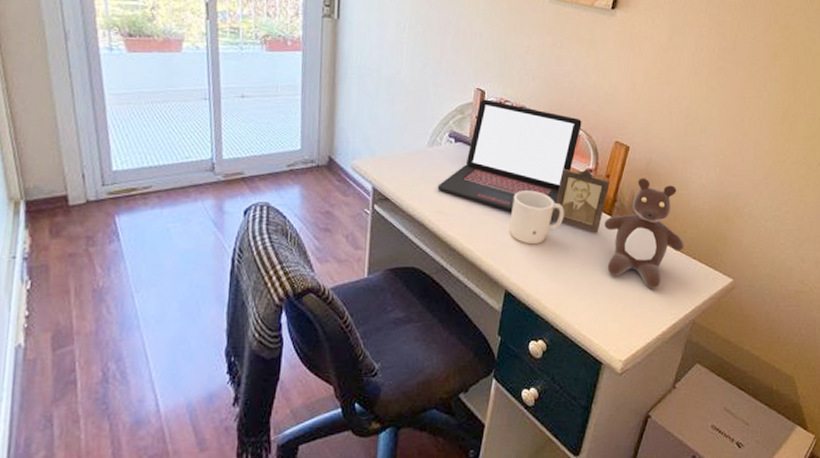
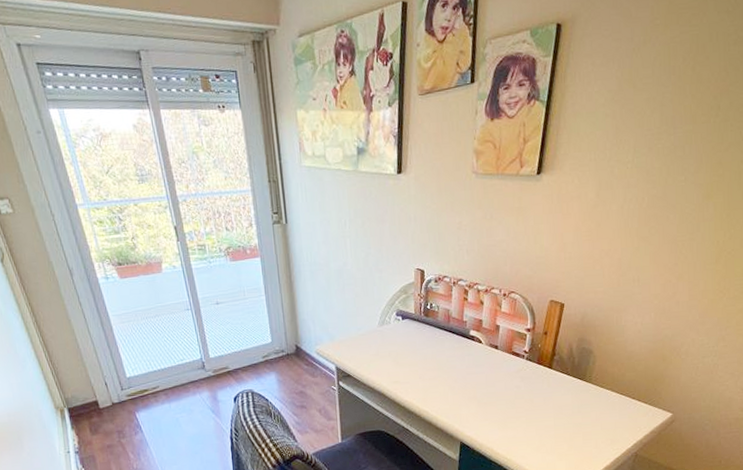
laptop: present [437,99,582,217] -> none [391,277,517,375]
mug: present [509,190,564,245] -> none [458,354,508,402]
photo frame: present [553,168,610,234] -> none [497,329,548,386]
stuffed animal: present [604,178,684,289] -> none [545,330,623,430]

